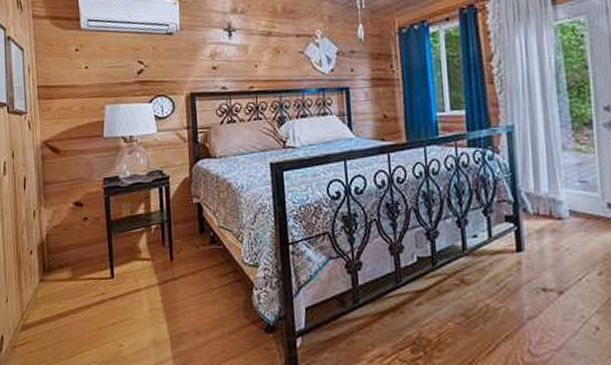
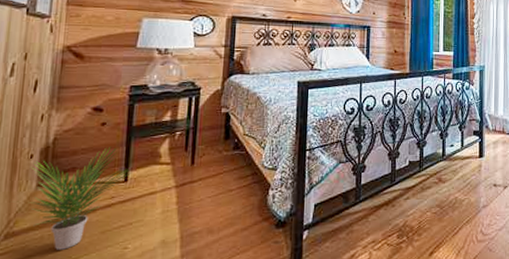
potted plant: none [23,242,116,344] -> present [12,147,131,250]

